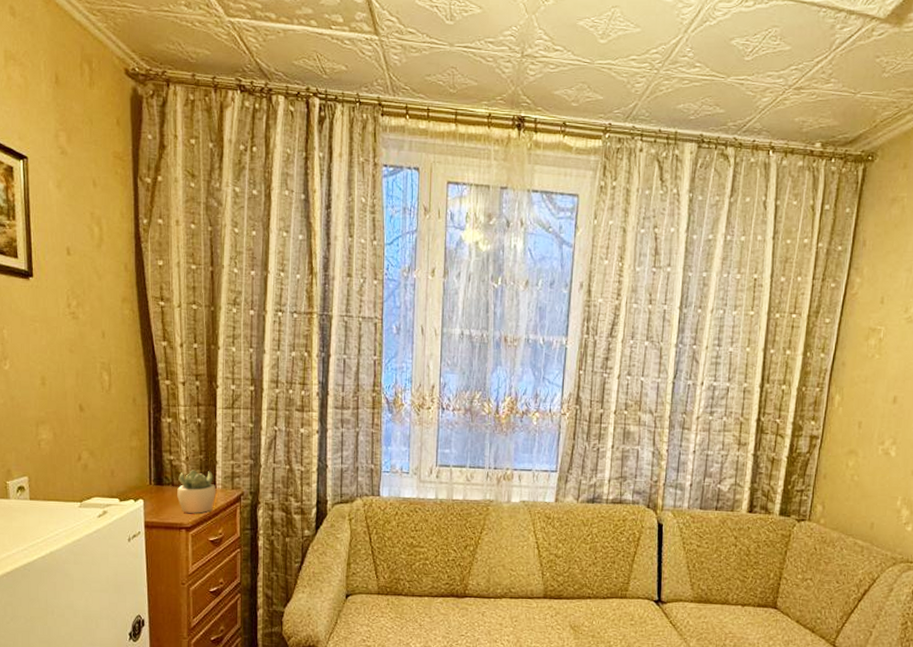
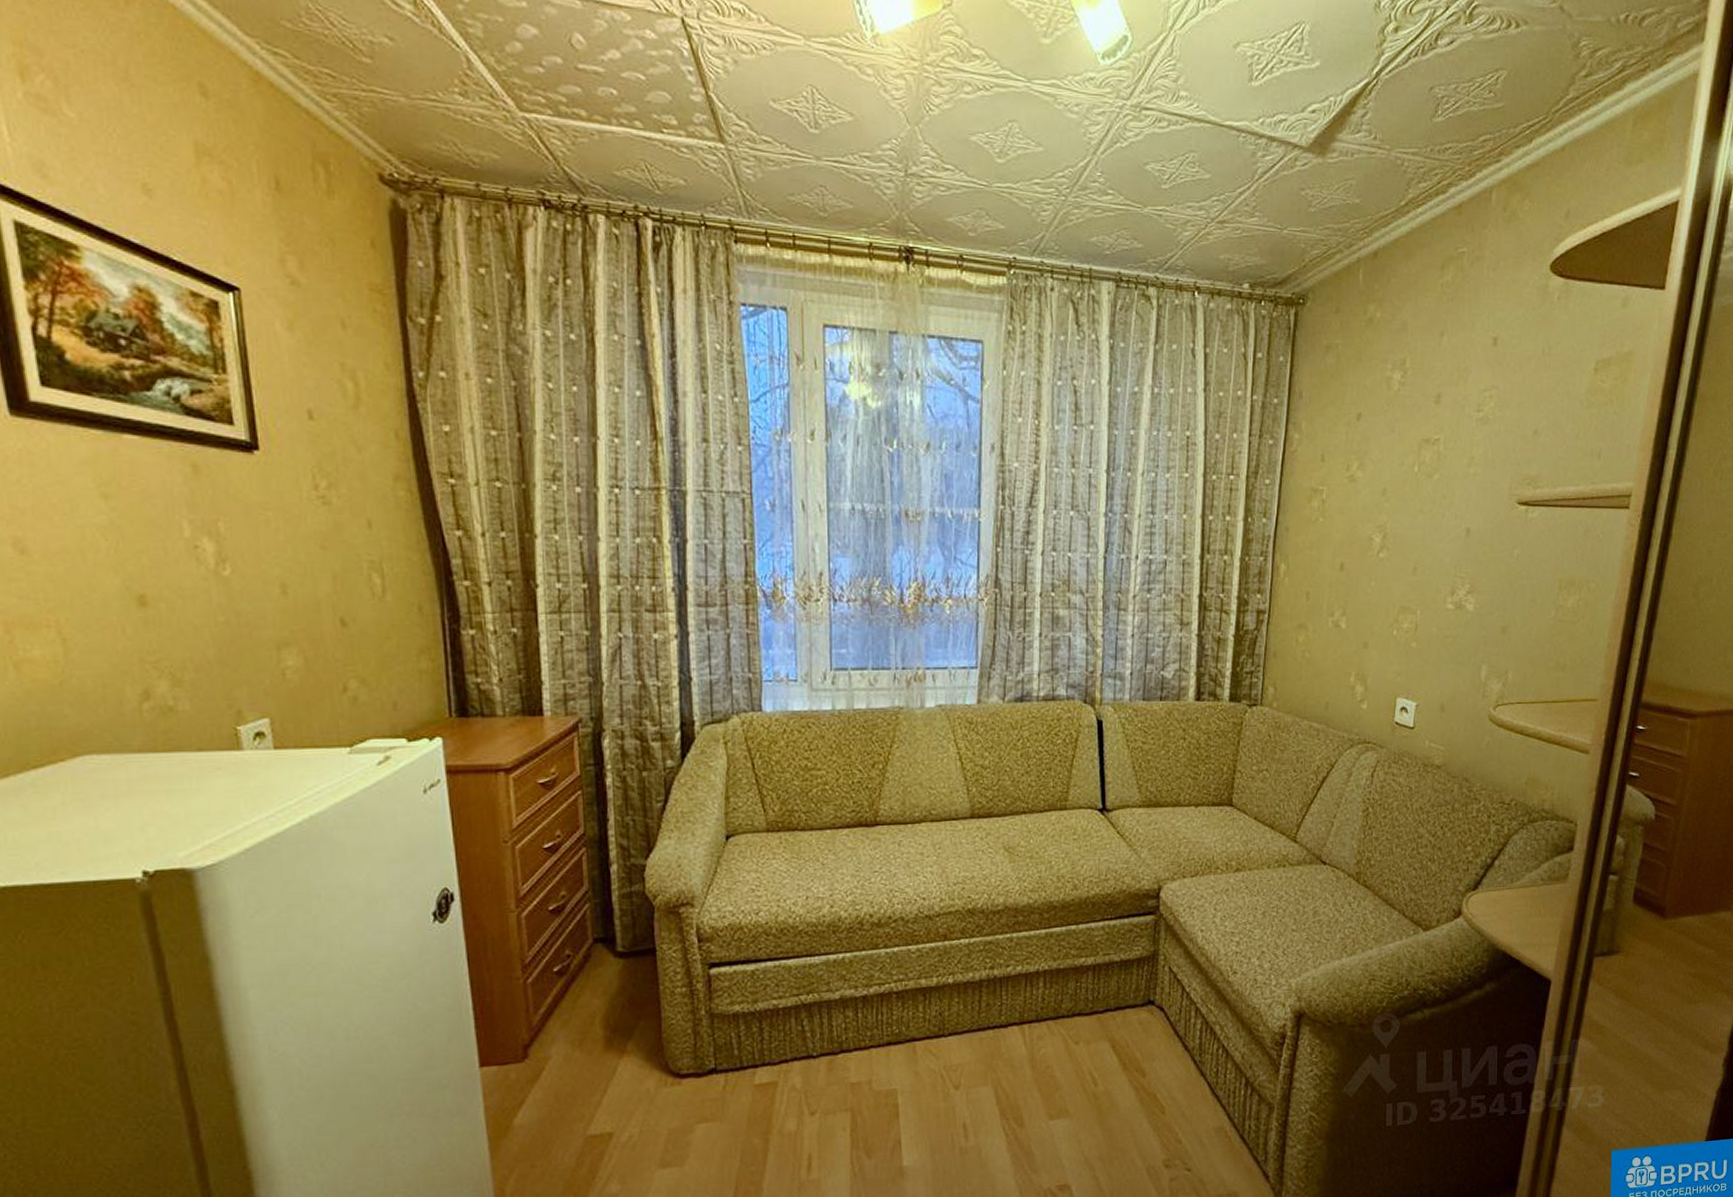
succulent plant: present [177,470,217,513] -> none [489,693,545,750]

